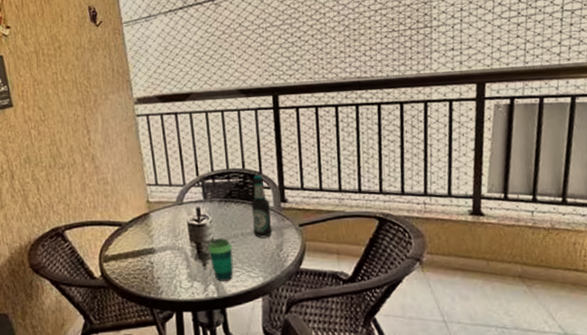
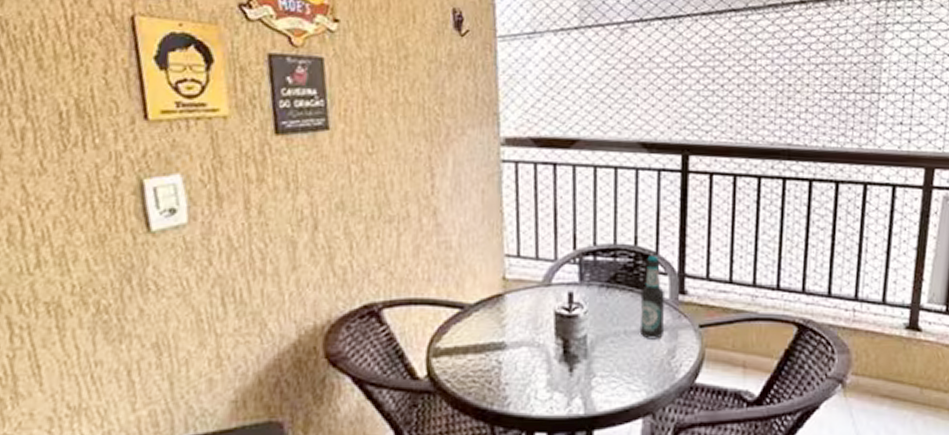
cup: present [208,238,234,281] -> none [577,336,610,394]

